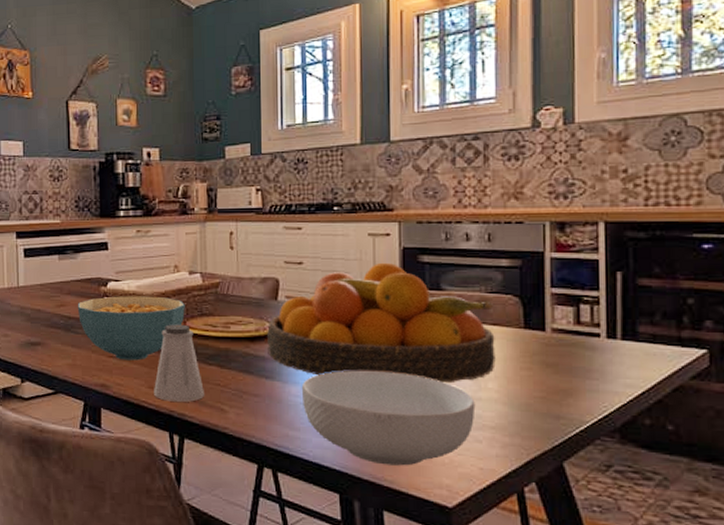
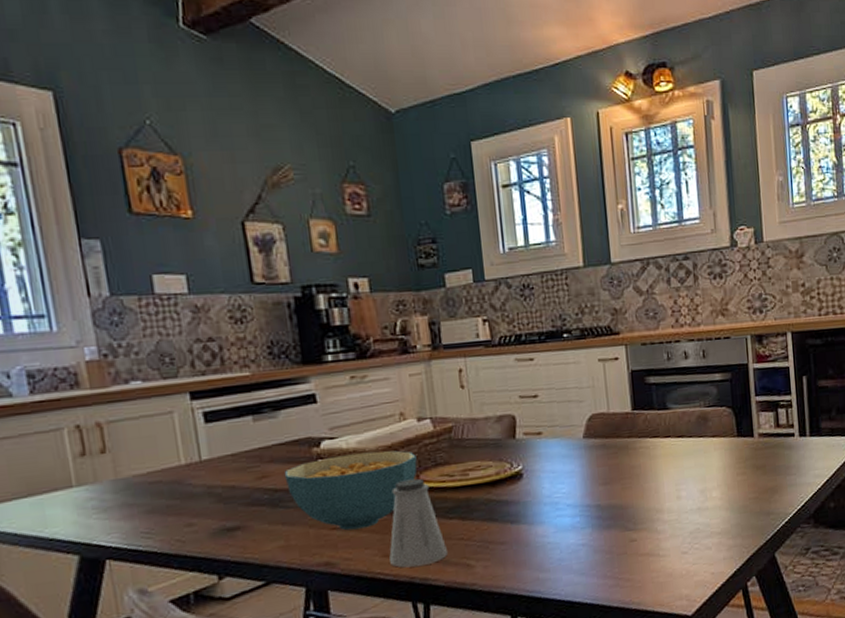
fruit bowl: present [267,262,496,383] -> none [508,386,717,512]
cereal bowl: present [301,370,476,466] -> none [547,495,704,589]

